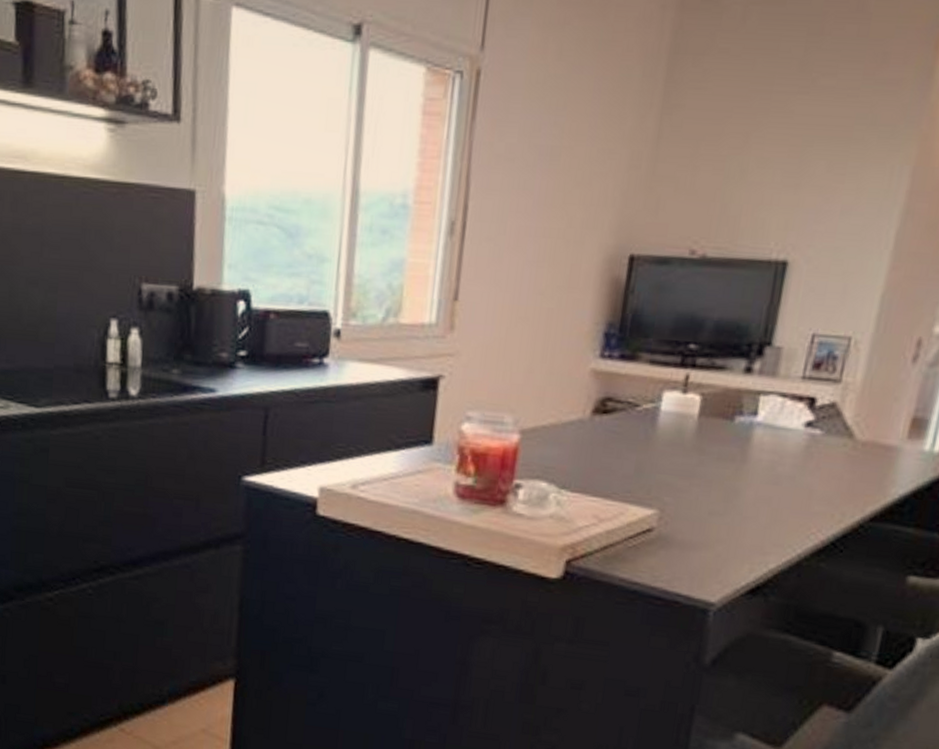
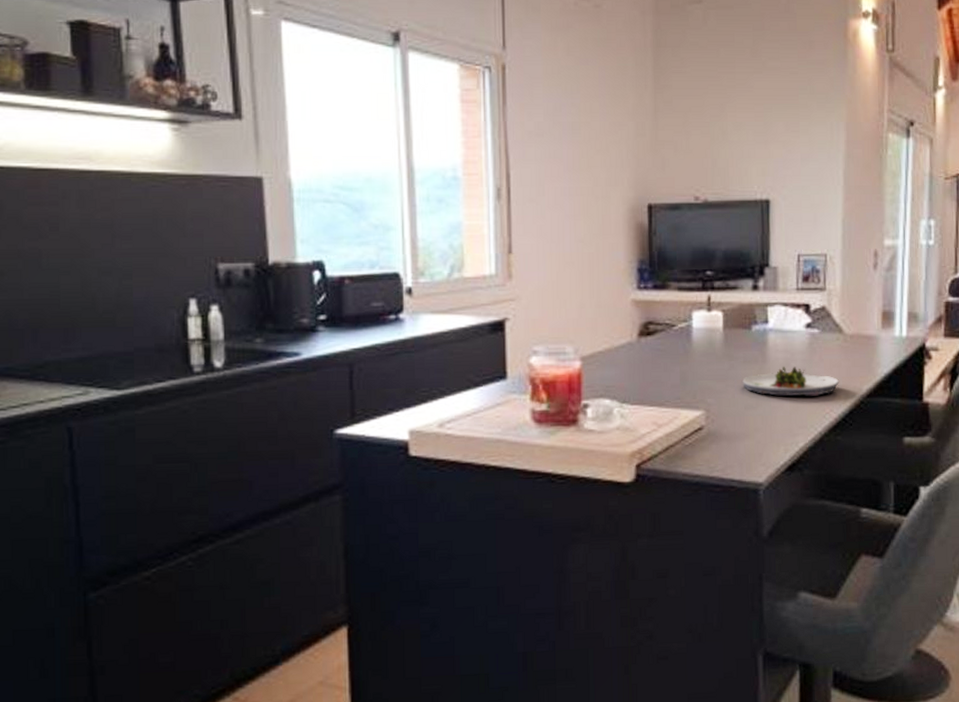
salad plate: none [710,469,836,511] -> present [742,366,839,396]

